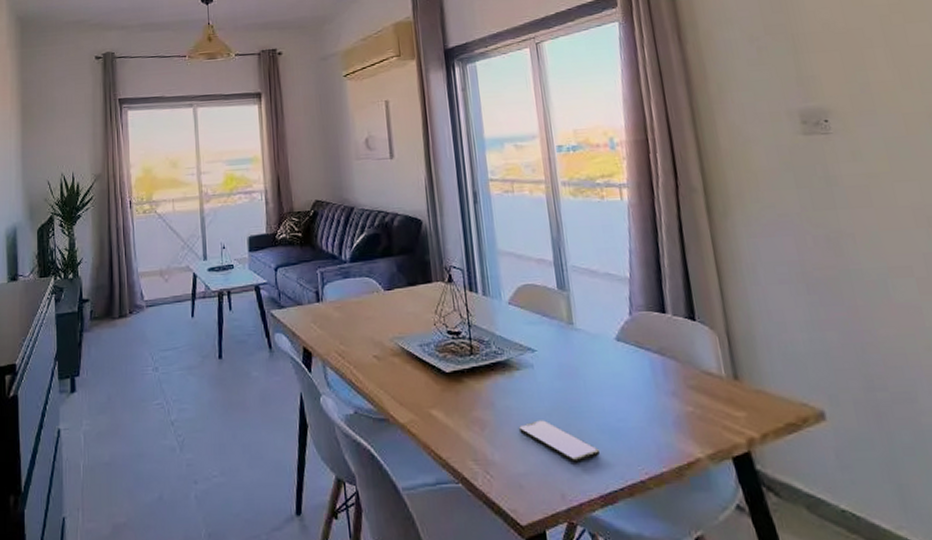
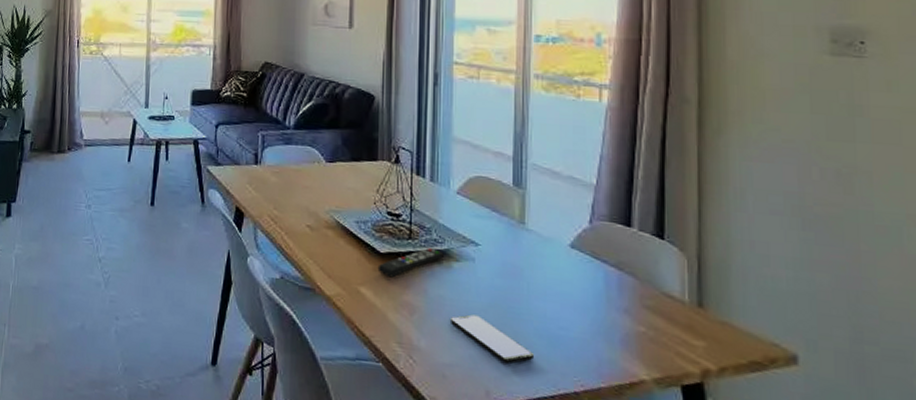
remote control: none [445,360,505,396] -> present [377,247,444,278]

